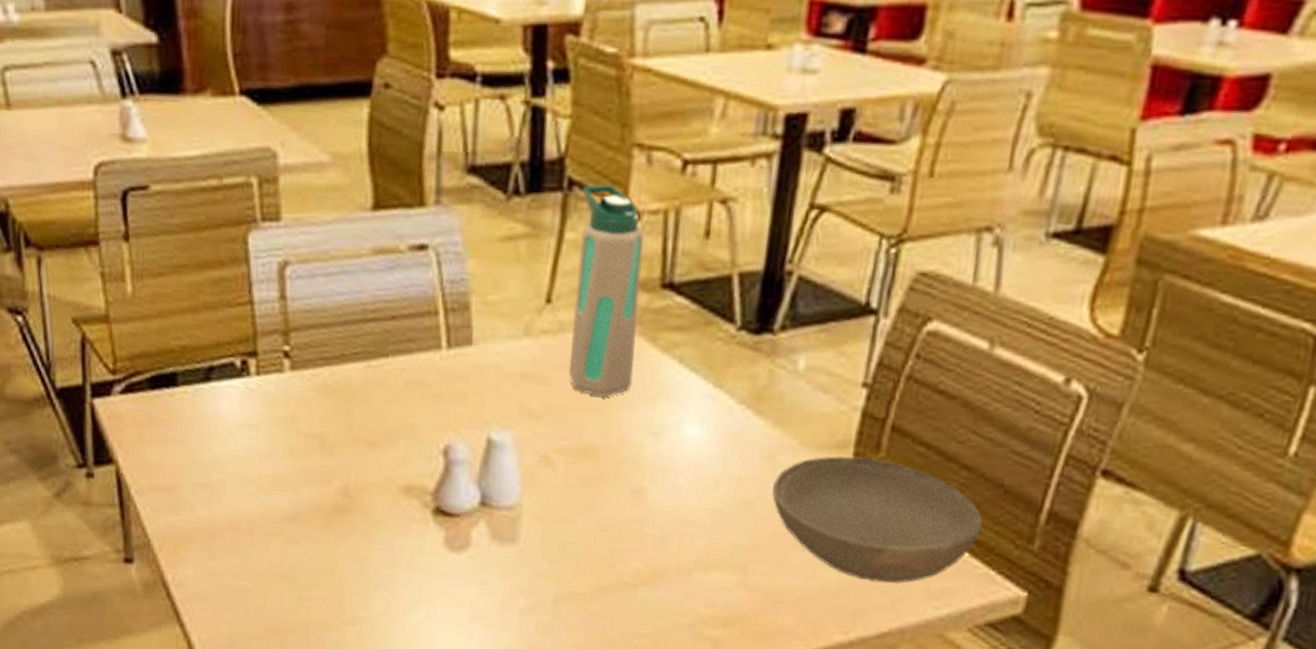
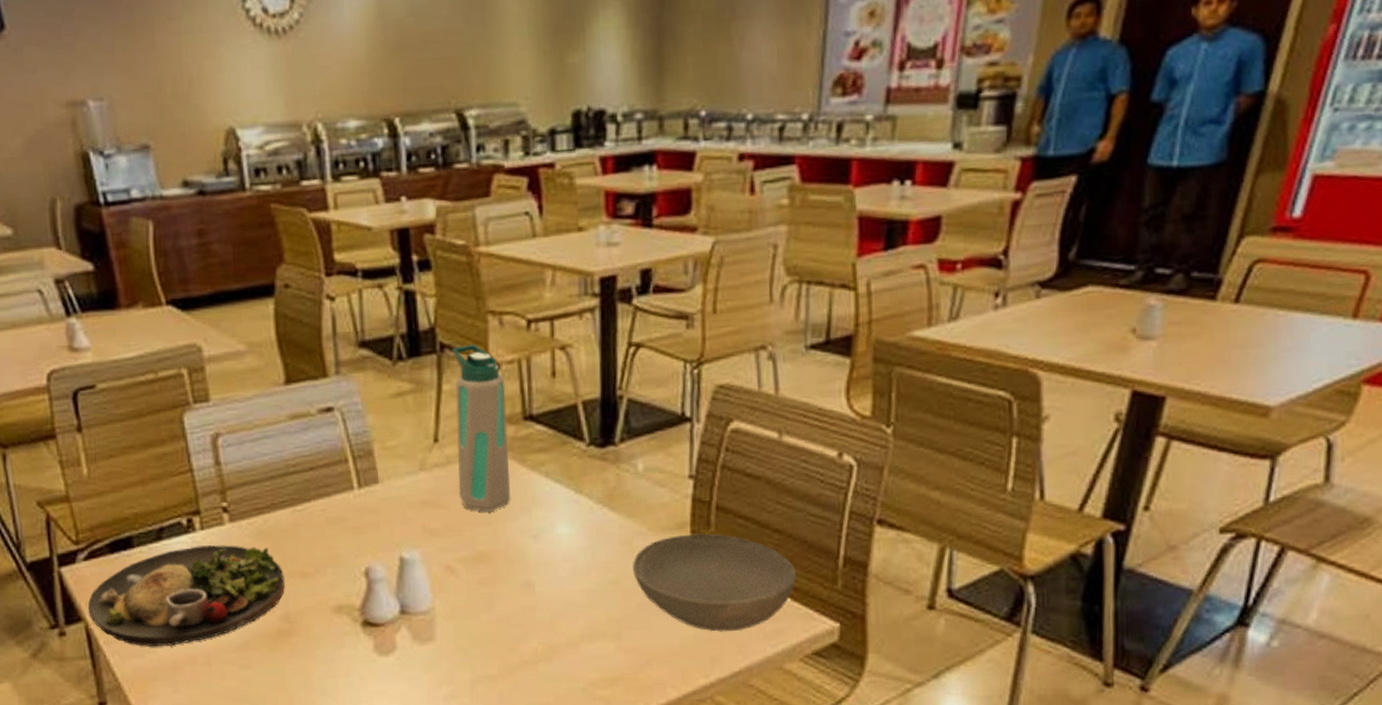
dinner plate: none [121,393,348,506] -> present [88,545,285,647]

